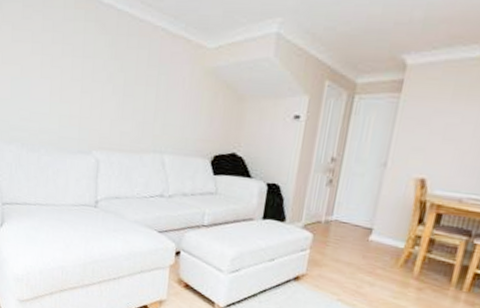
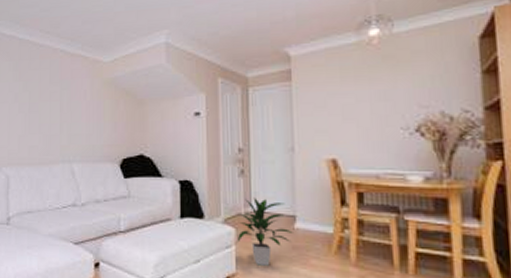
indoor plant: none [312,207,367,271] -> present [236,198,293,266]

